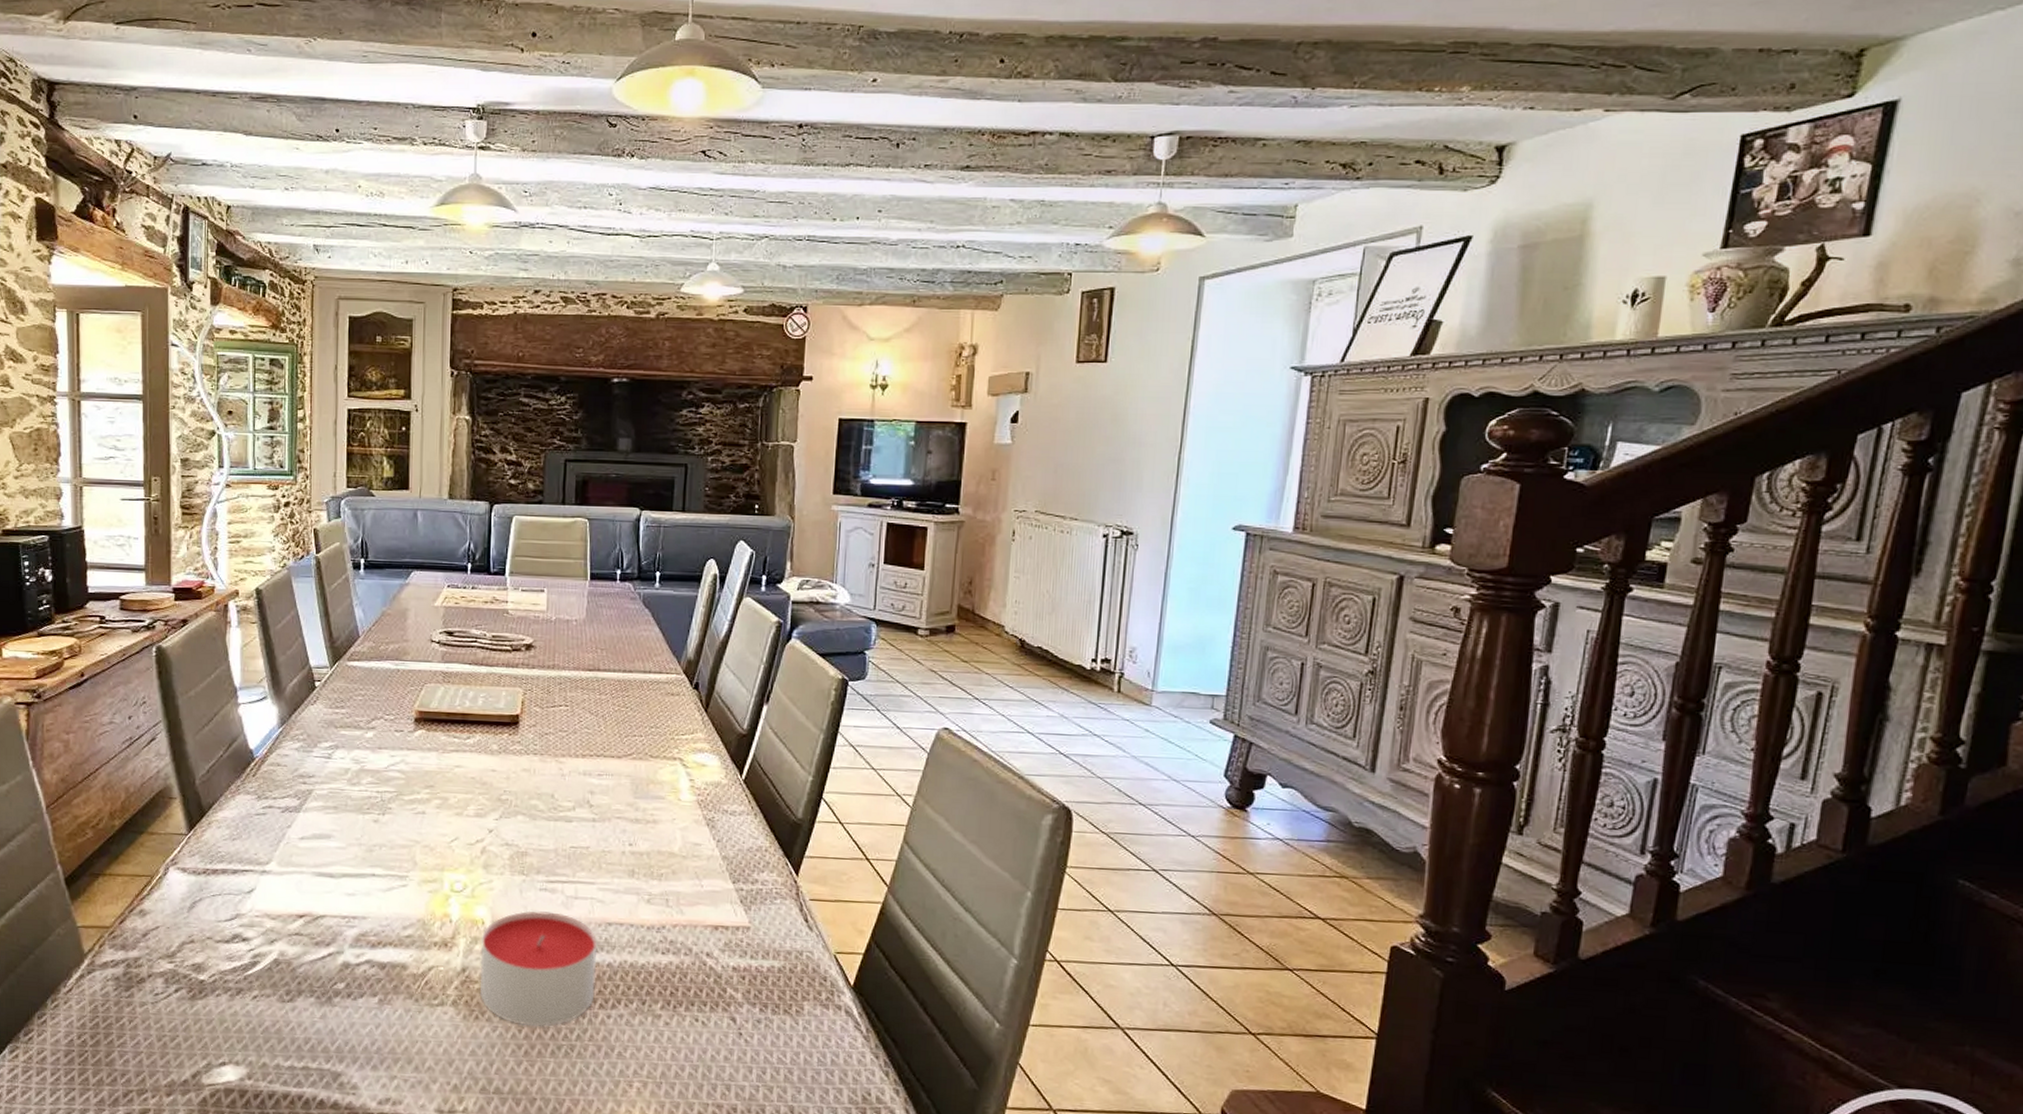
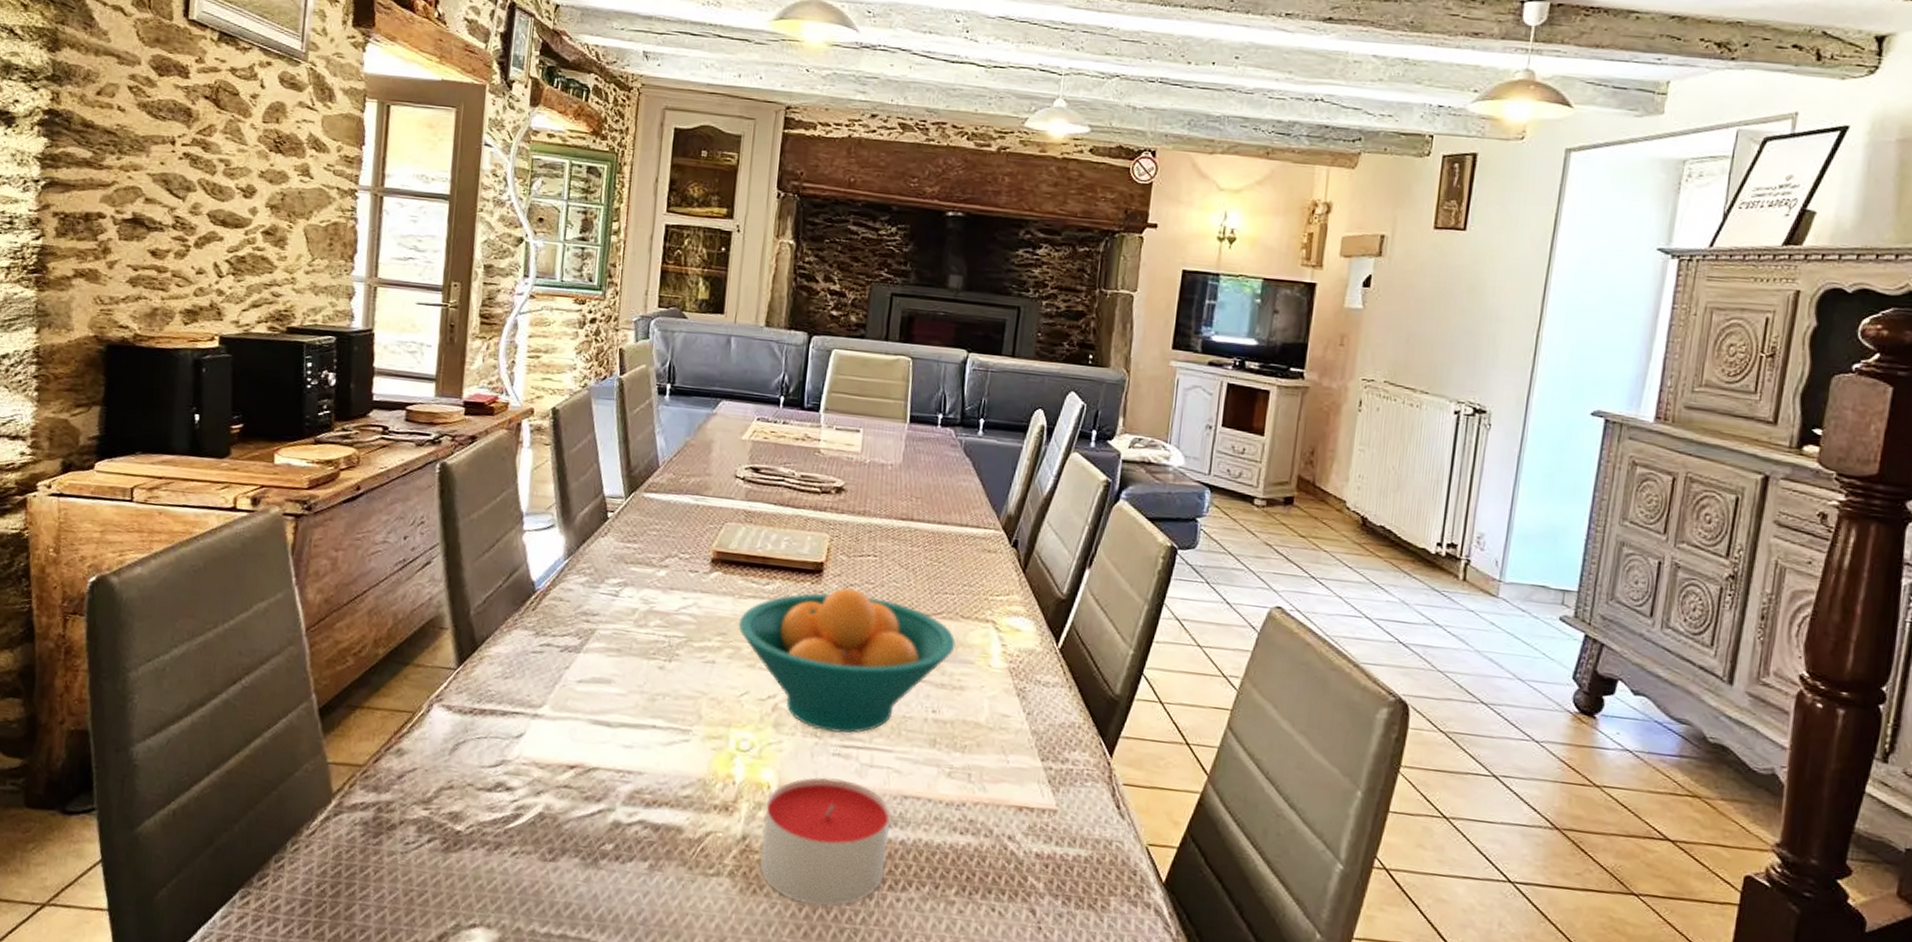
fruit bowl: none [444,737,647,870] -> present [738,587,956,733]

